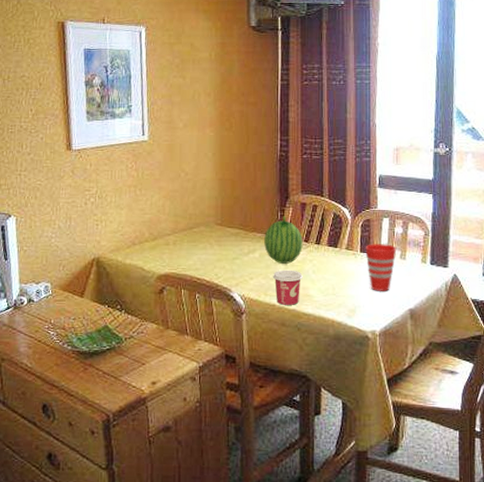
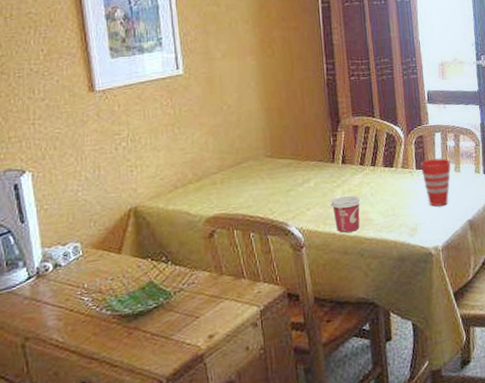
fruit: present [264,216,303,264] -> none [318,140,359,190]

